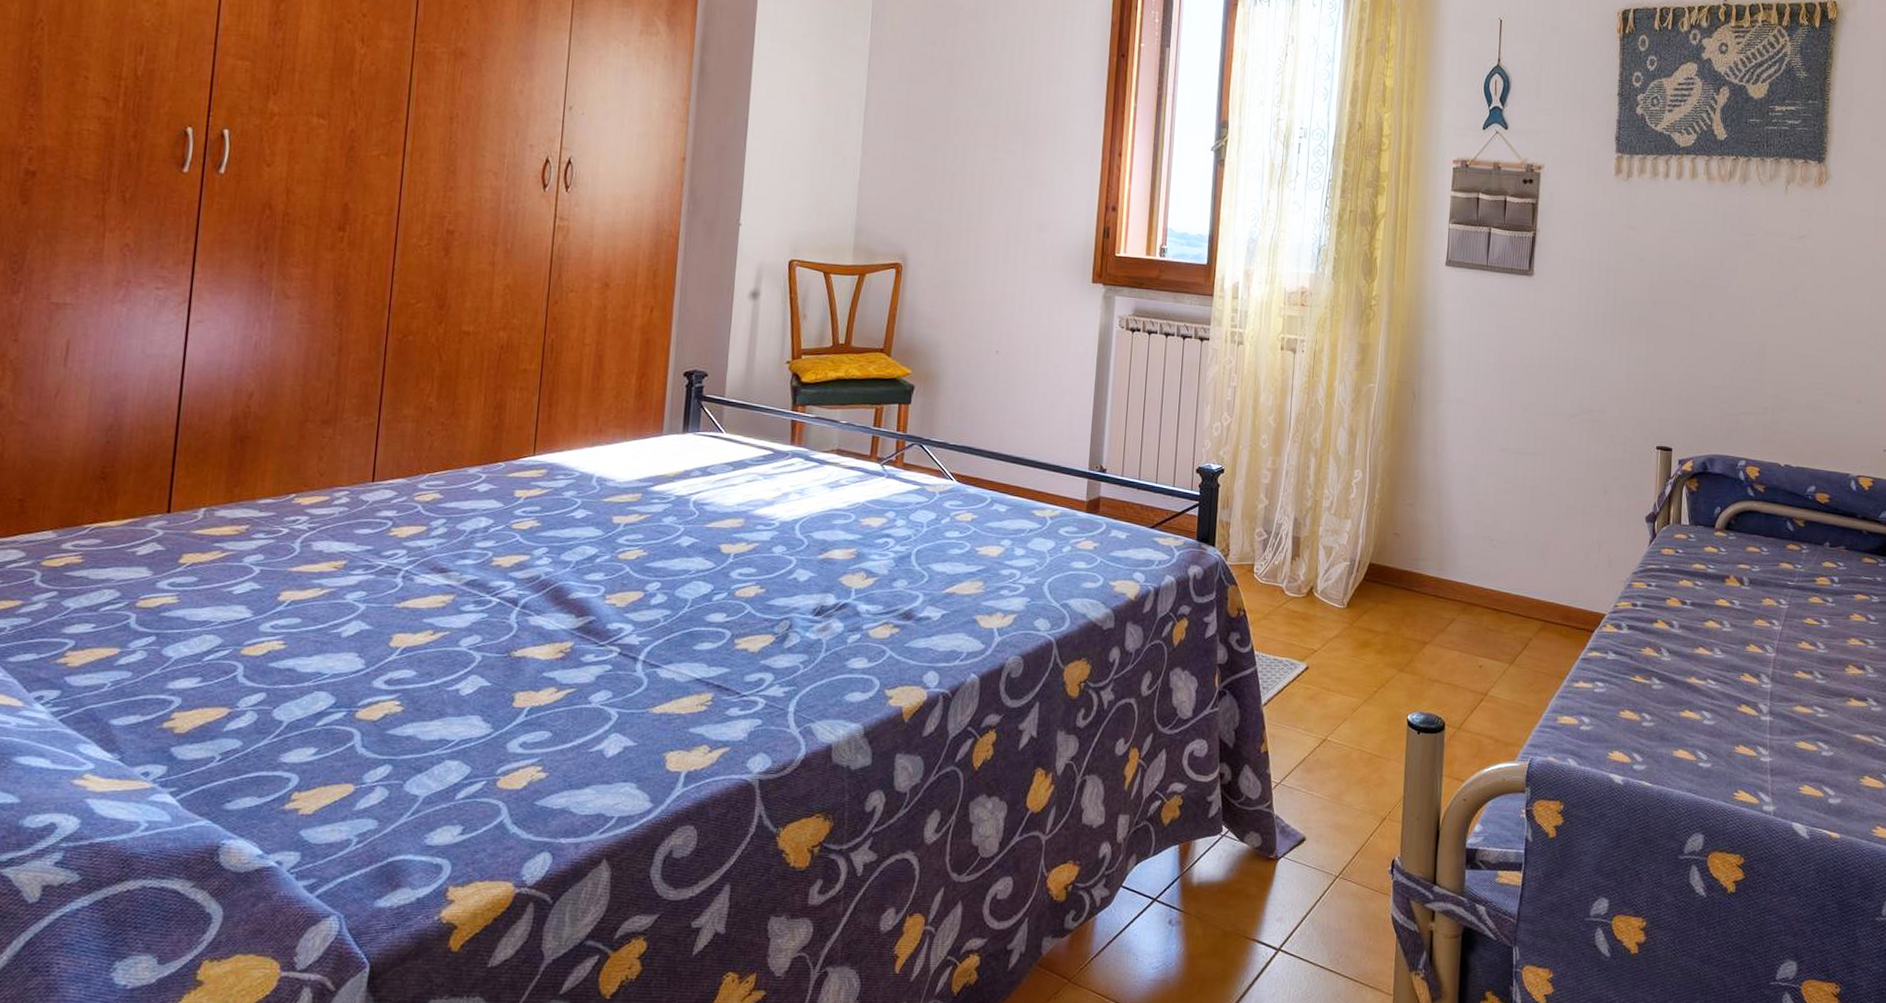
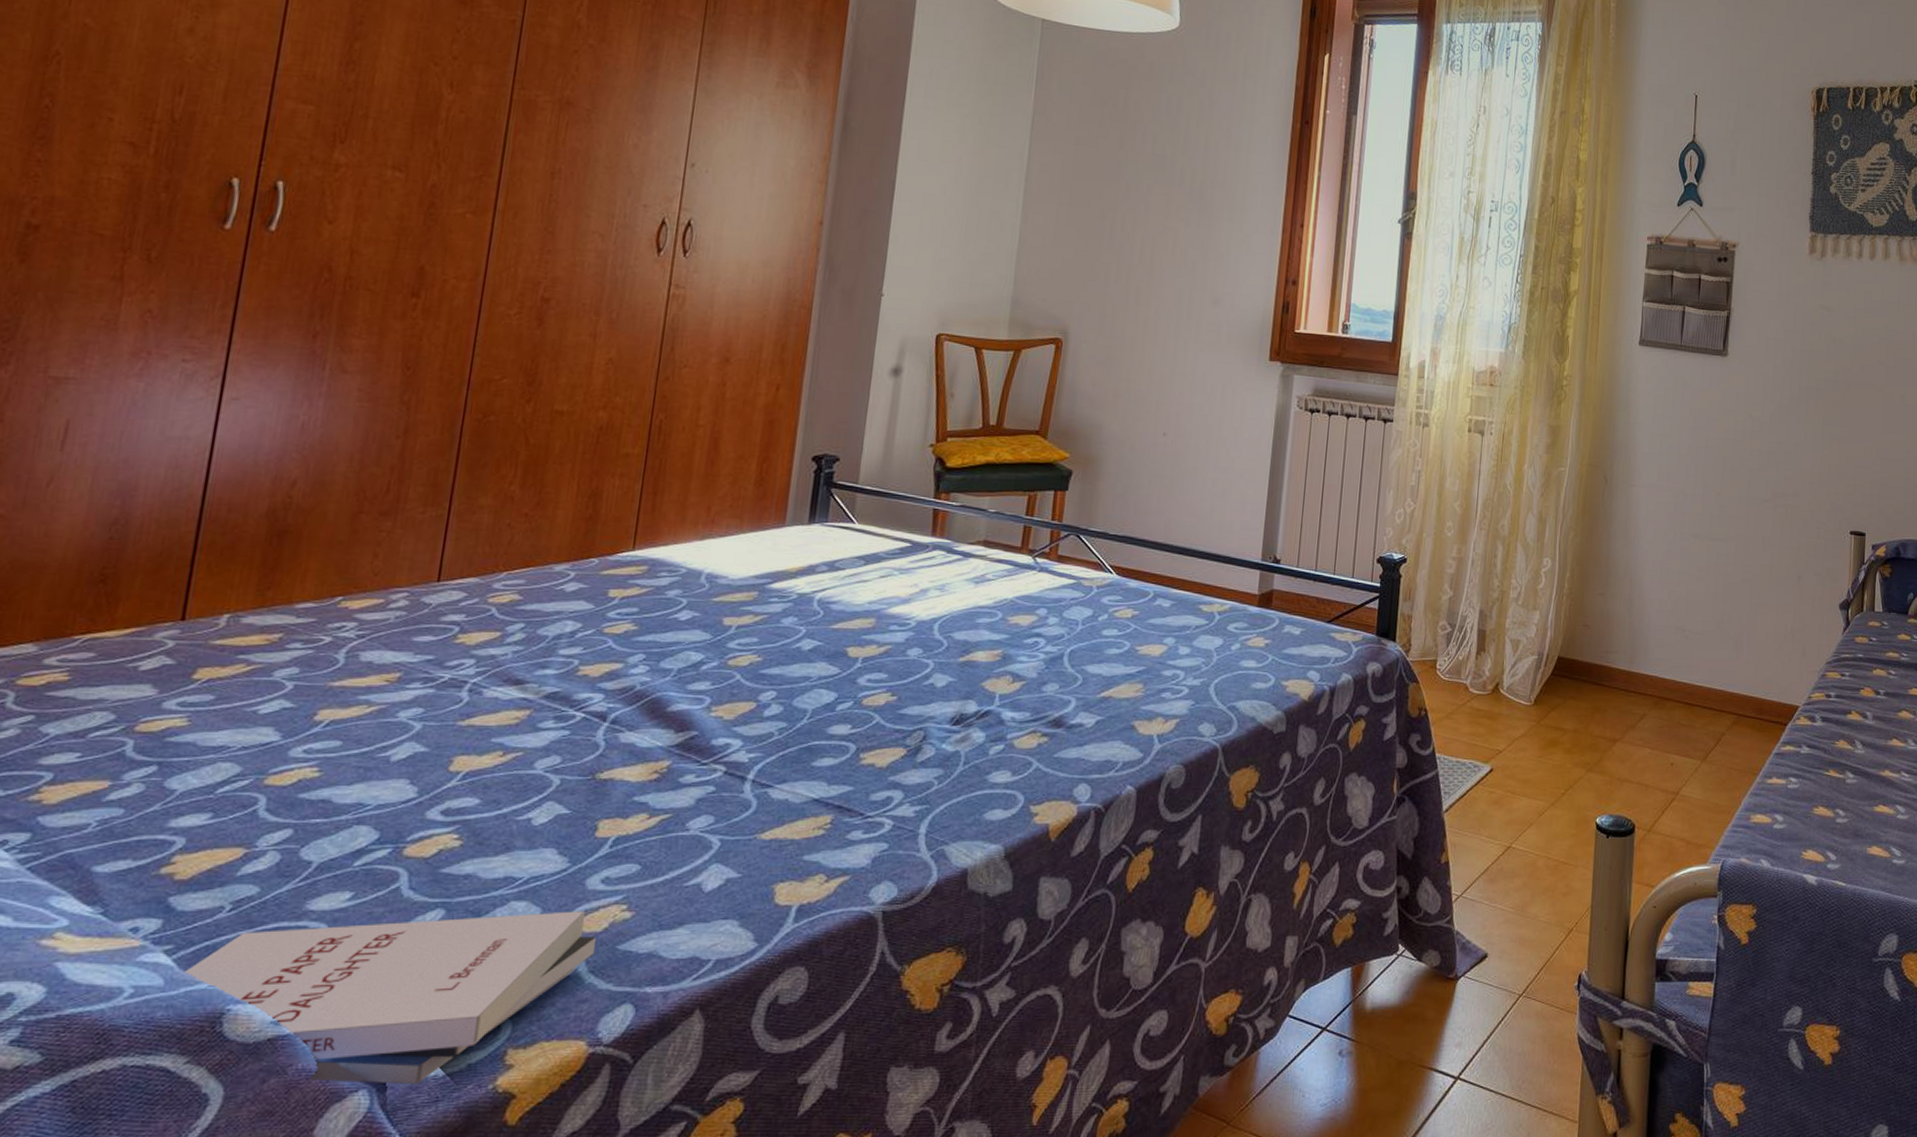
books: none [185,770,518,914] -> present [182,911,597,1085]

